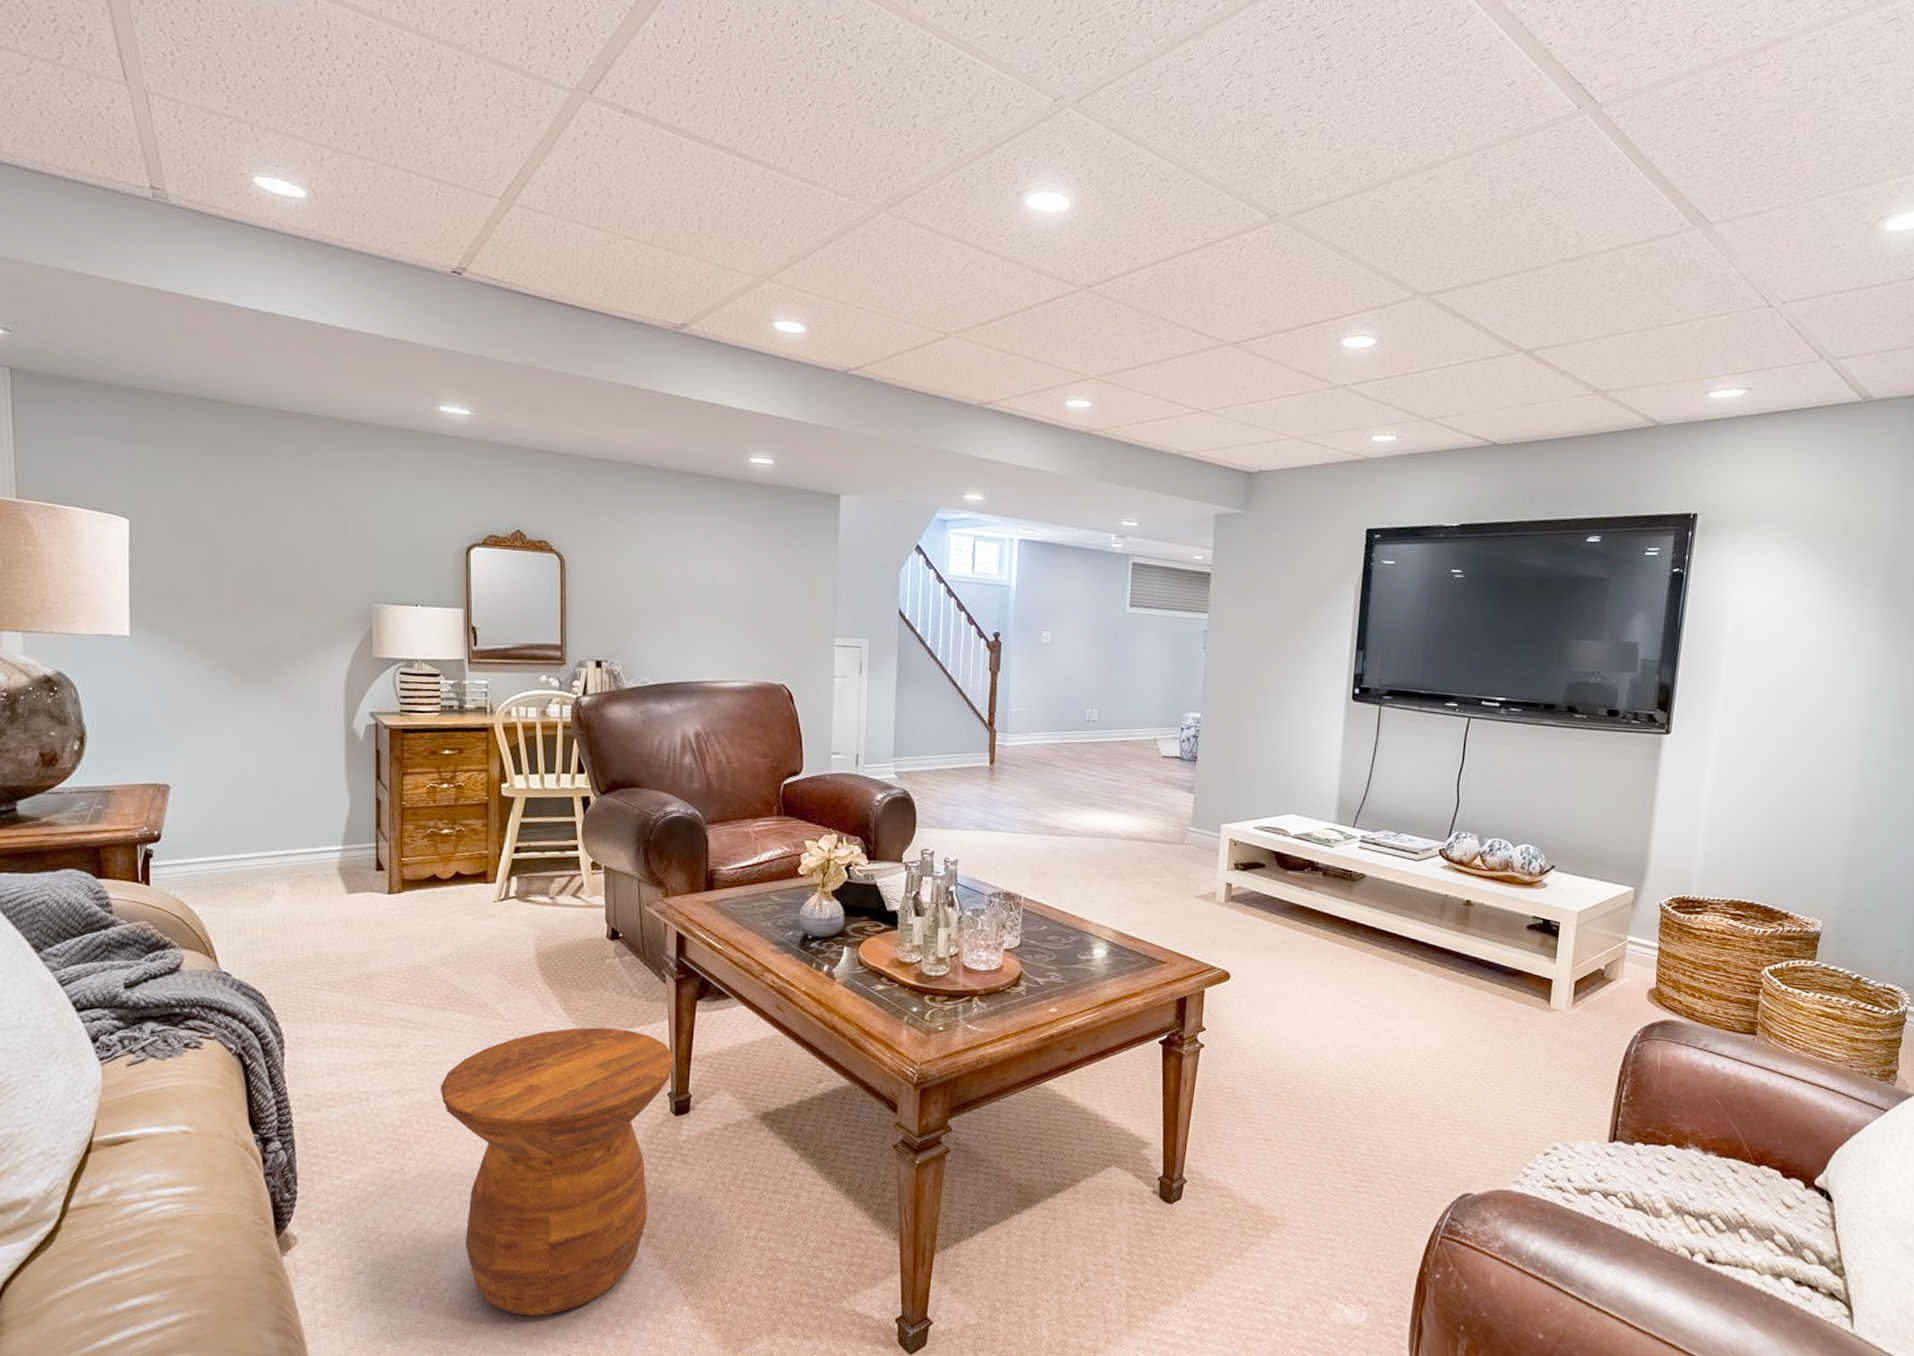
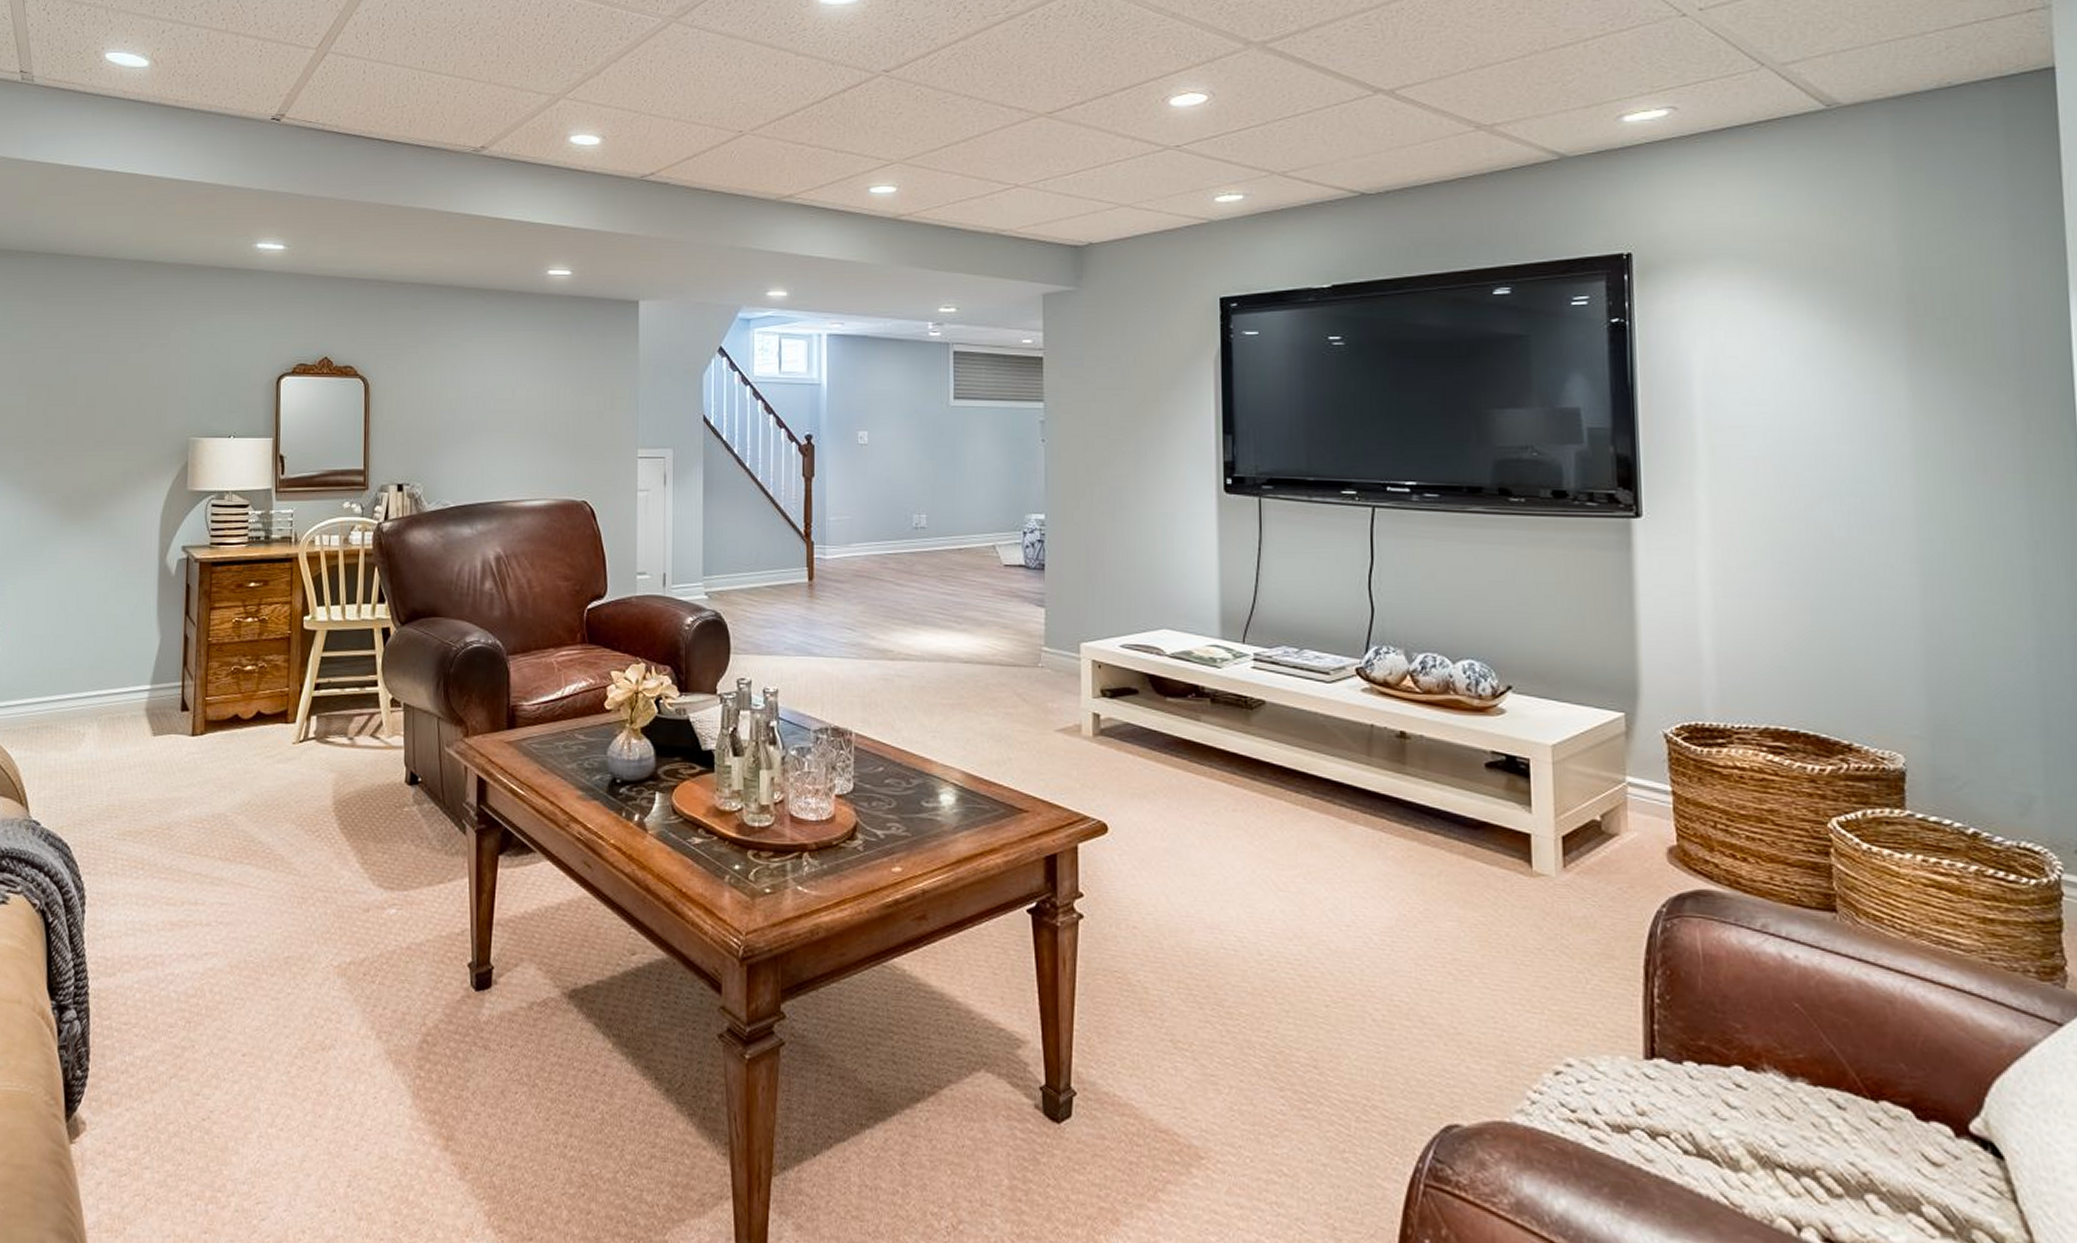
side table: present [440,1027,673,1316] -> none [233,885,474,1232]

